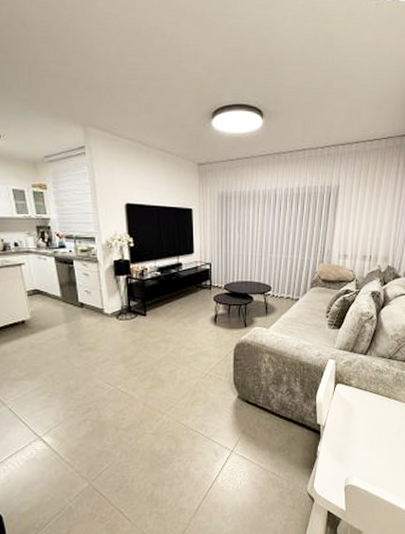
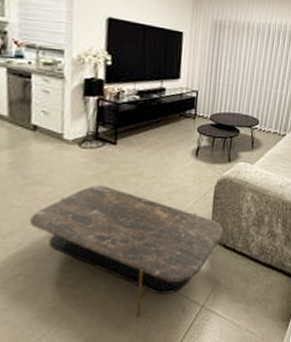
coffee table: none [89,350,245,456] -> present [30,185,223,317]

